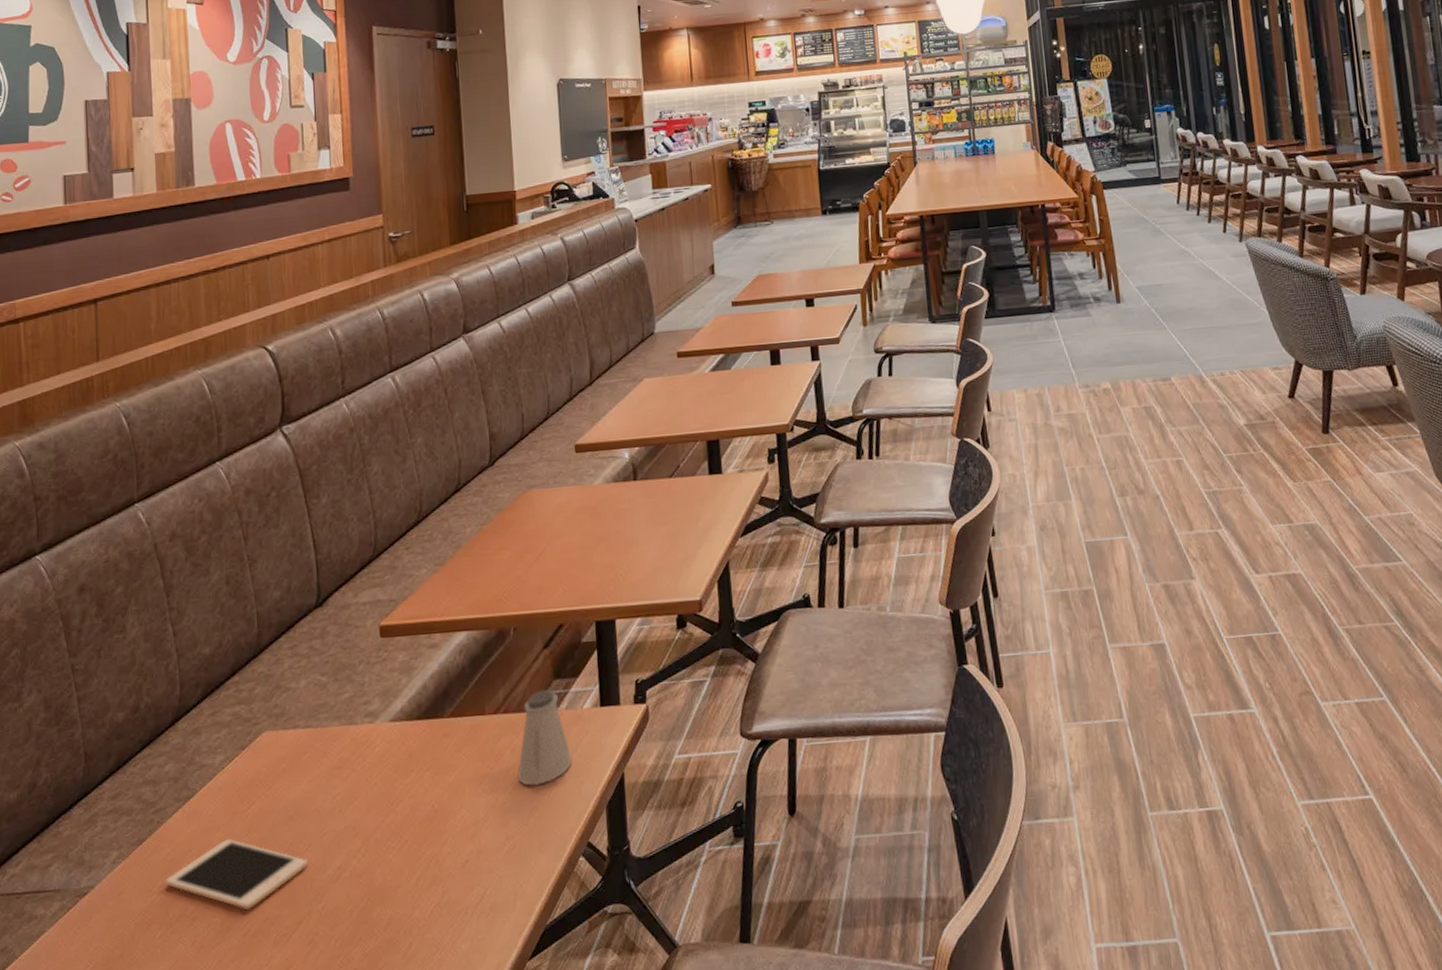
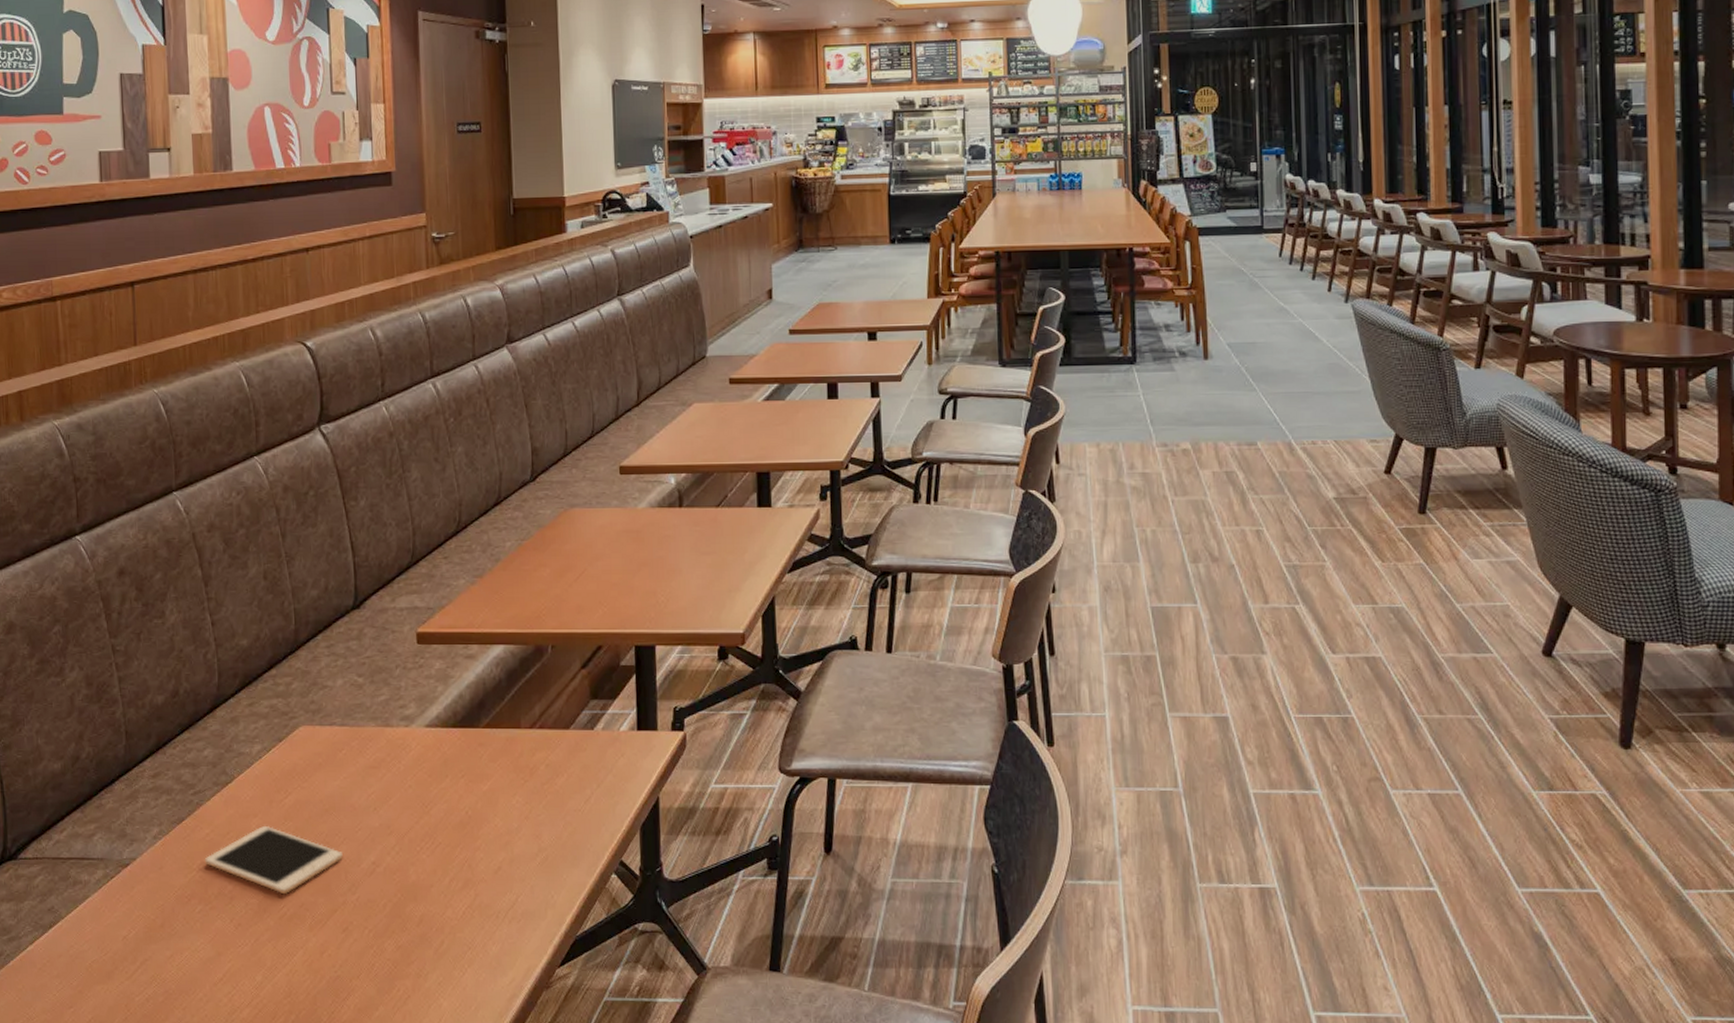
saltshaker: present [517,688,573,786] -> none [551,708,607,801]

